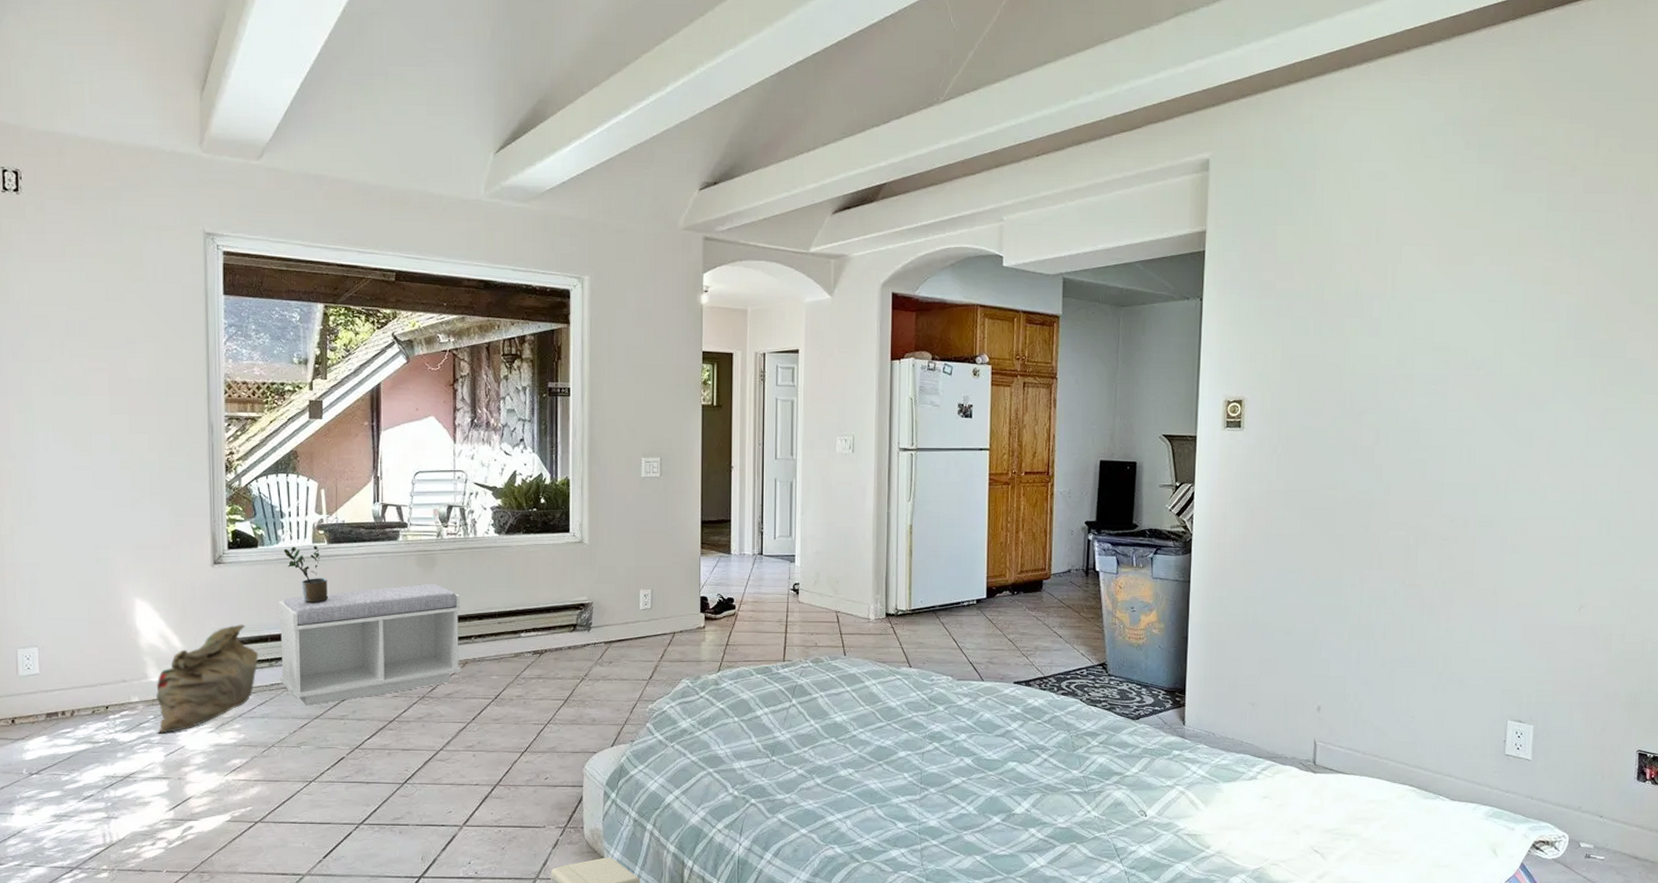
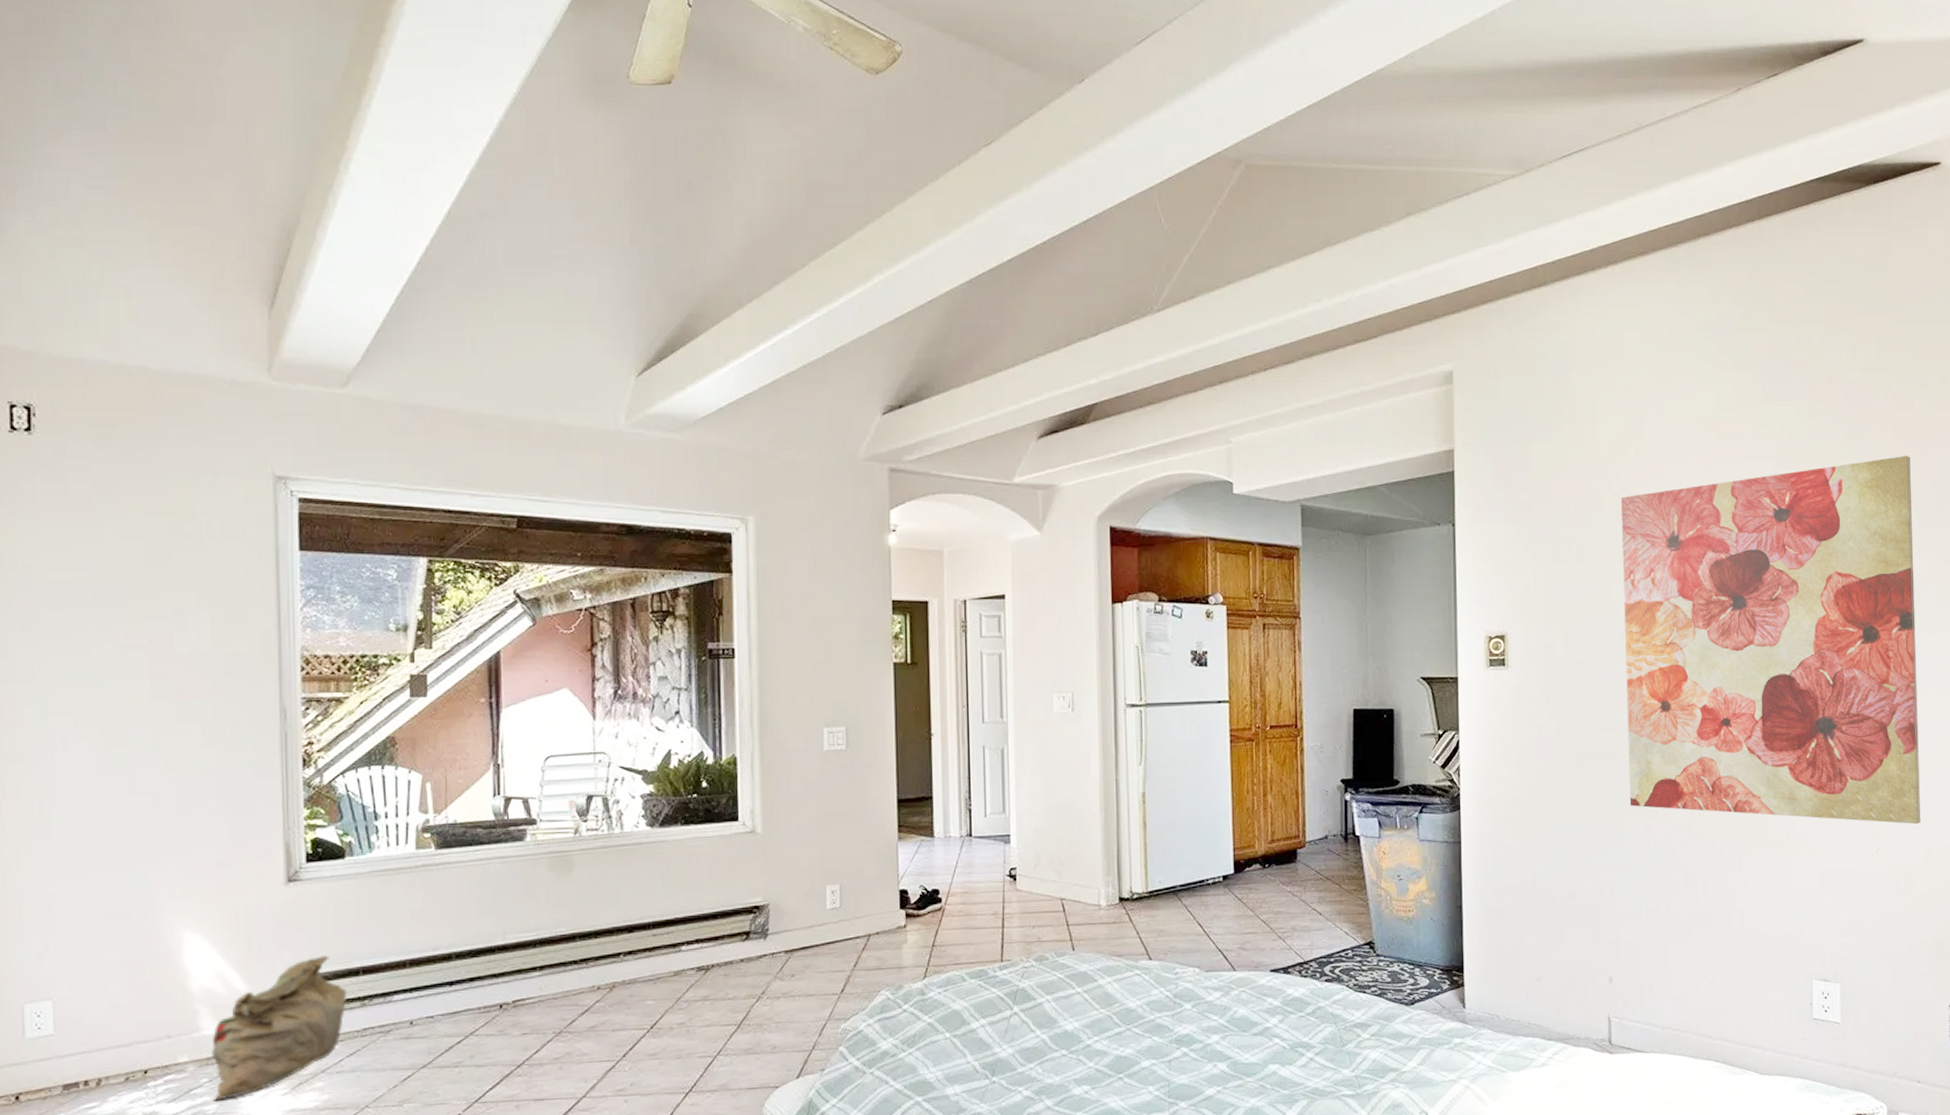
bench: present [277,583,462,706] -> none [371,891,608,1053]
potted plant: present [283,545,329,603] -> none [378,851,437,924]
wall art: none [1348,245,1645,587] -> present [1620,455,1922,825]

